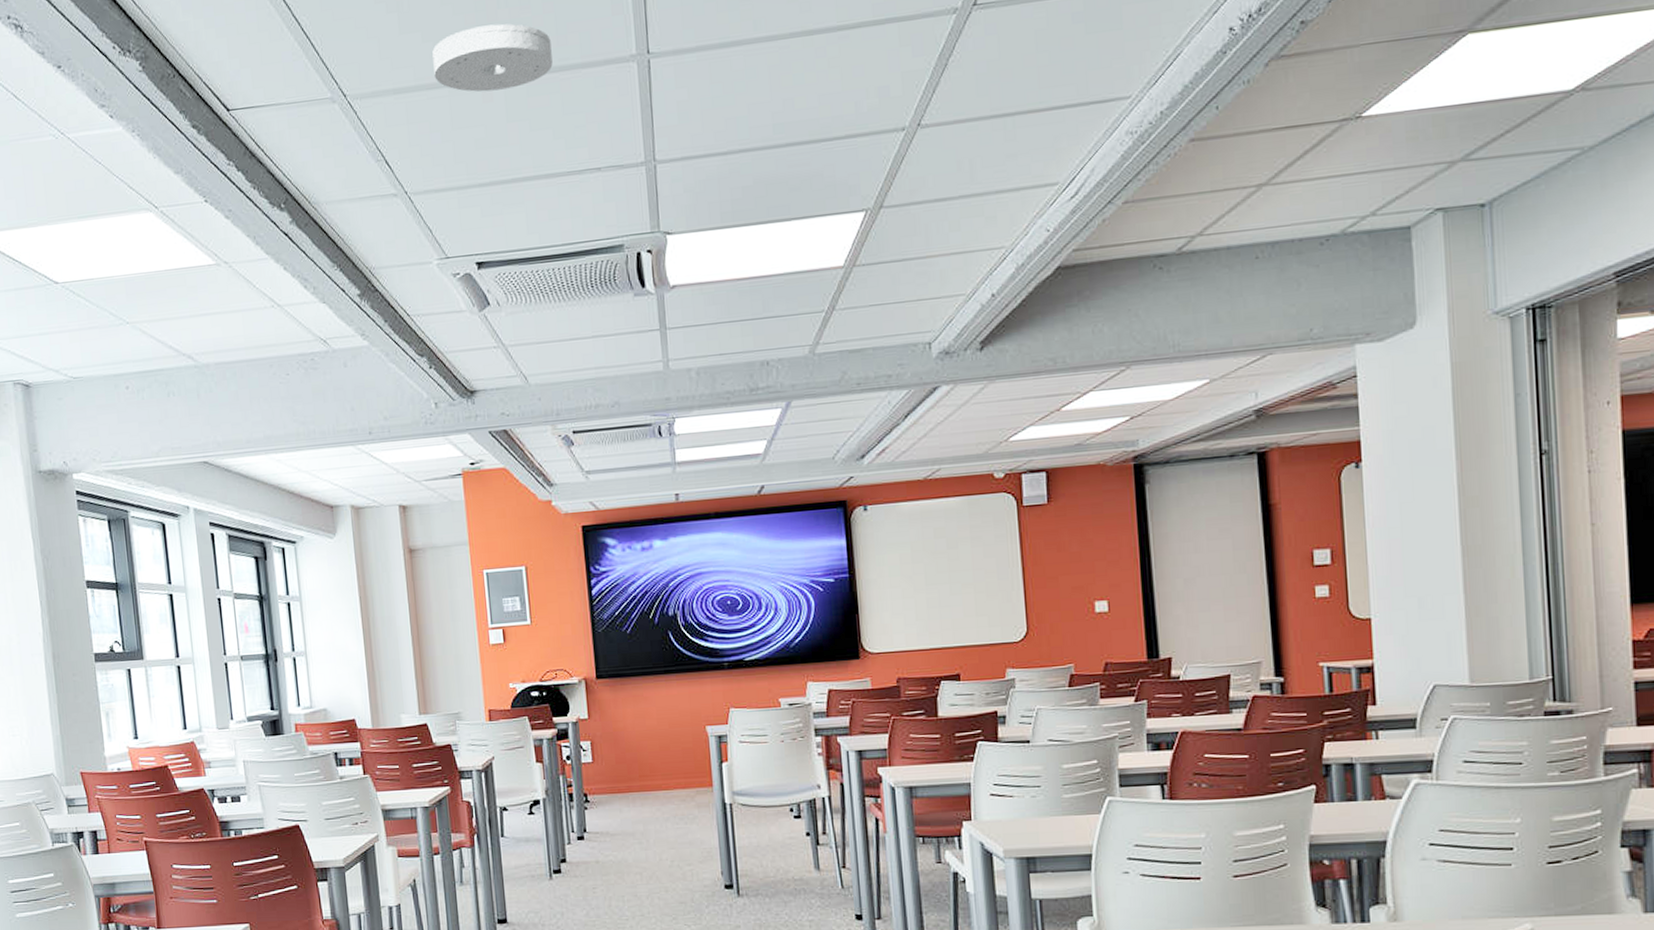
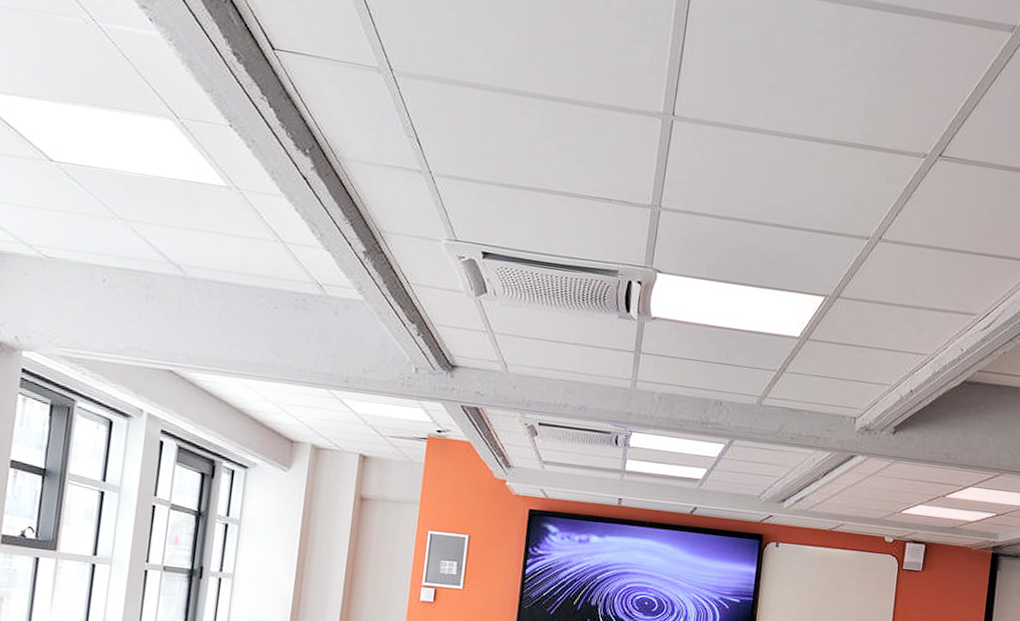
smoke detector: present [432,23,553,92] -> none [479,45,591,110]

